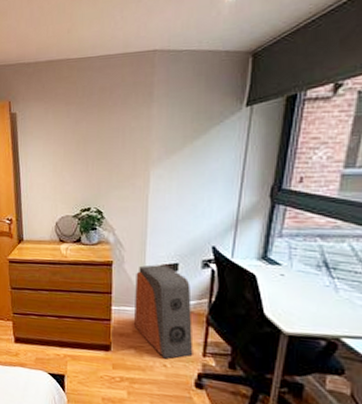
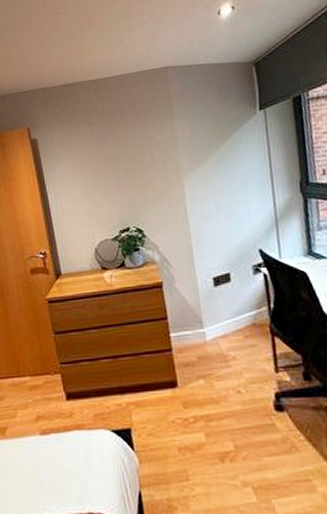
speaker: present [134,264,194,359] -> none [189,276,266,384]

